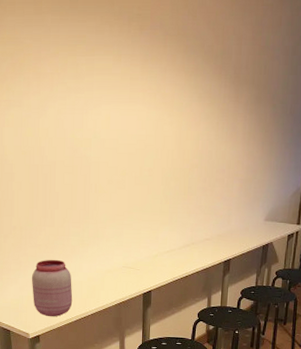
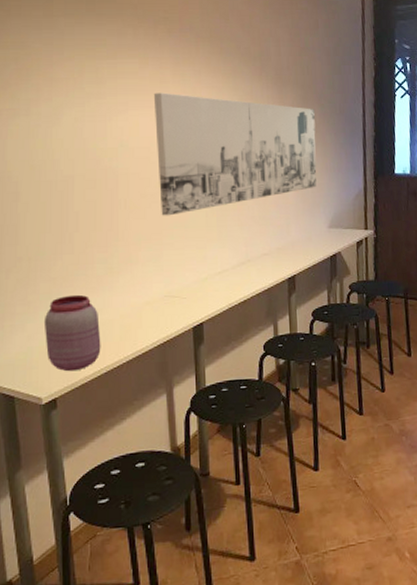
wall art: none [123,89,267,201] -> present [153,92,317,216]

